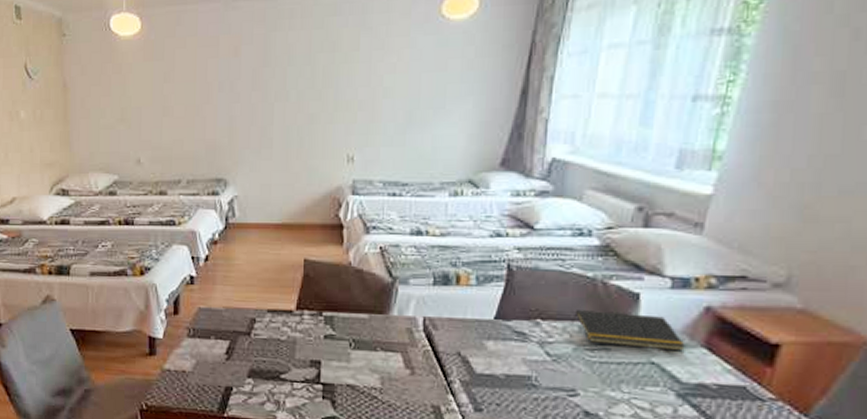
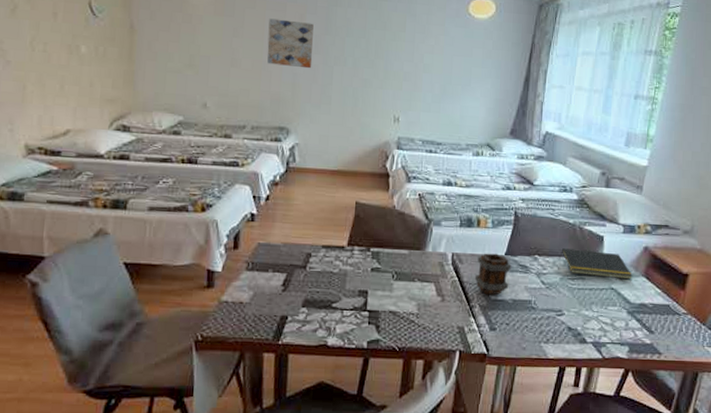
wall art: none [200,55,250,109] -> present [267,18,314,69]
mug: none [454,317,503,369] -> present [475,253,511,296]

